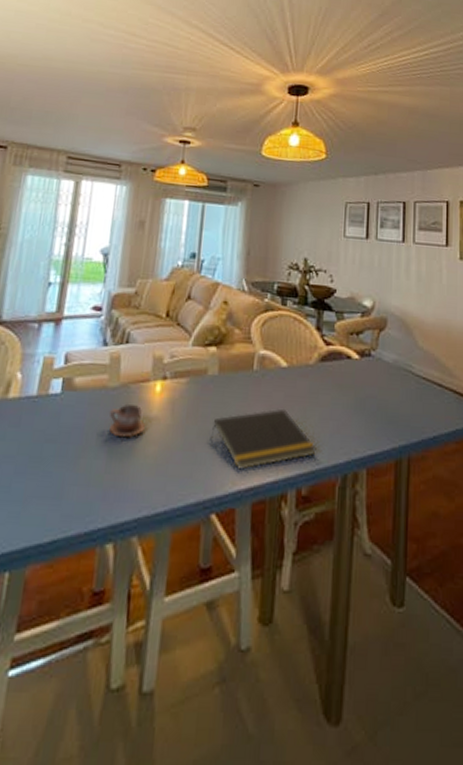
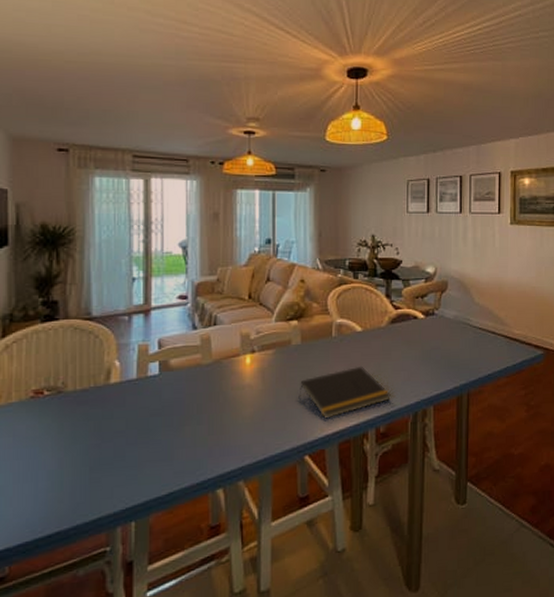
cup: present [109,403,146,438] -> none [205,376,241,405]

